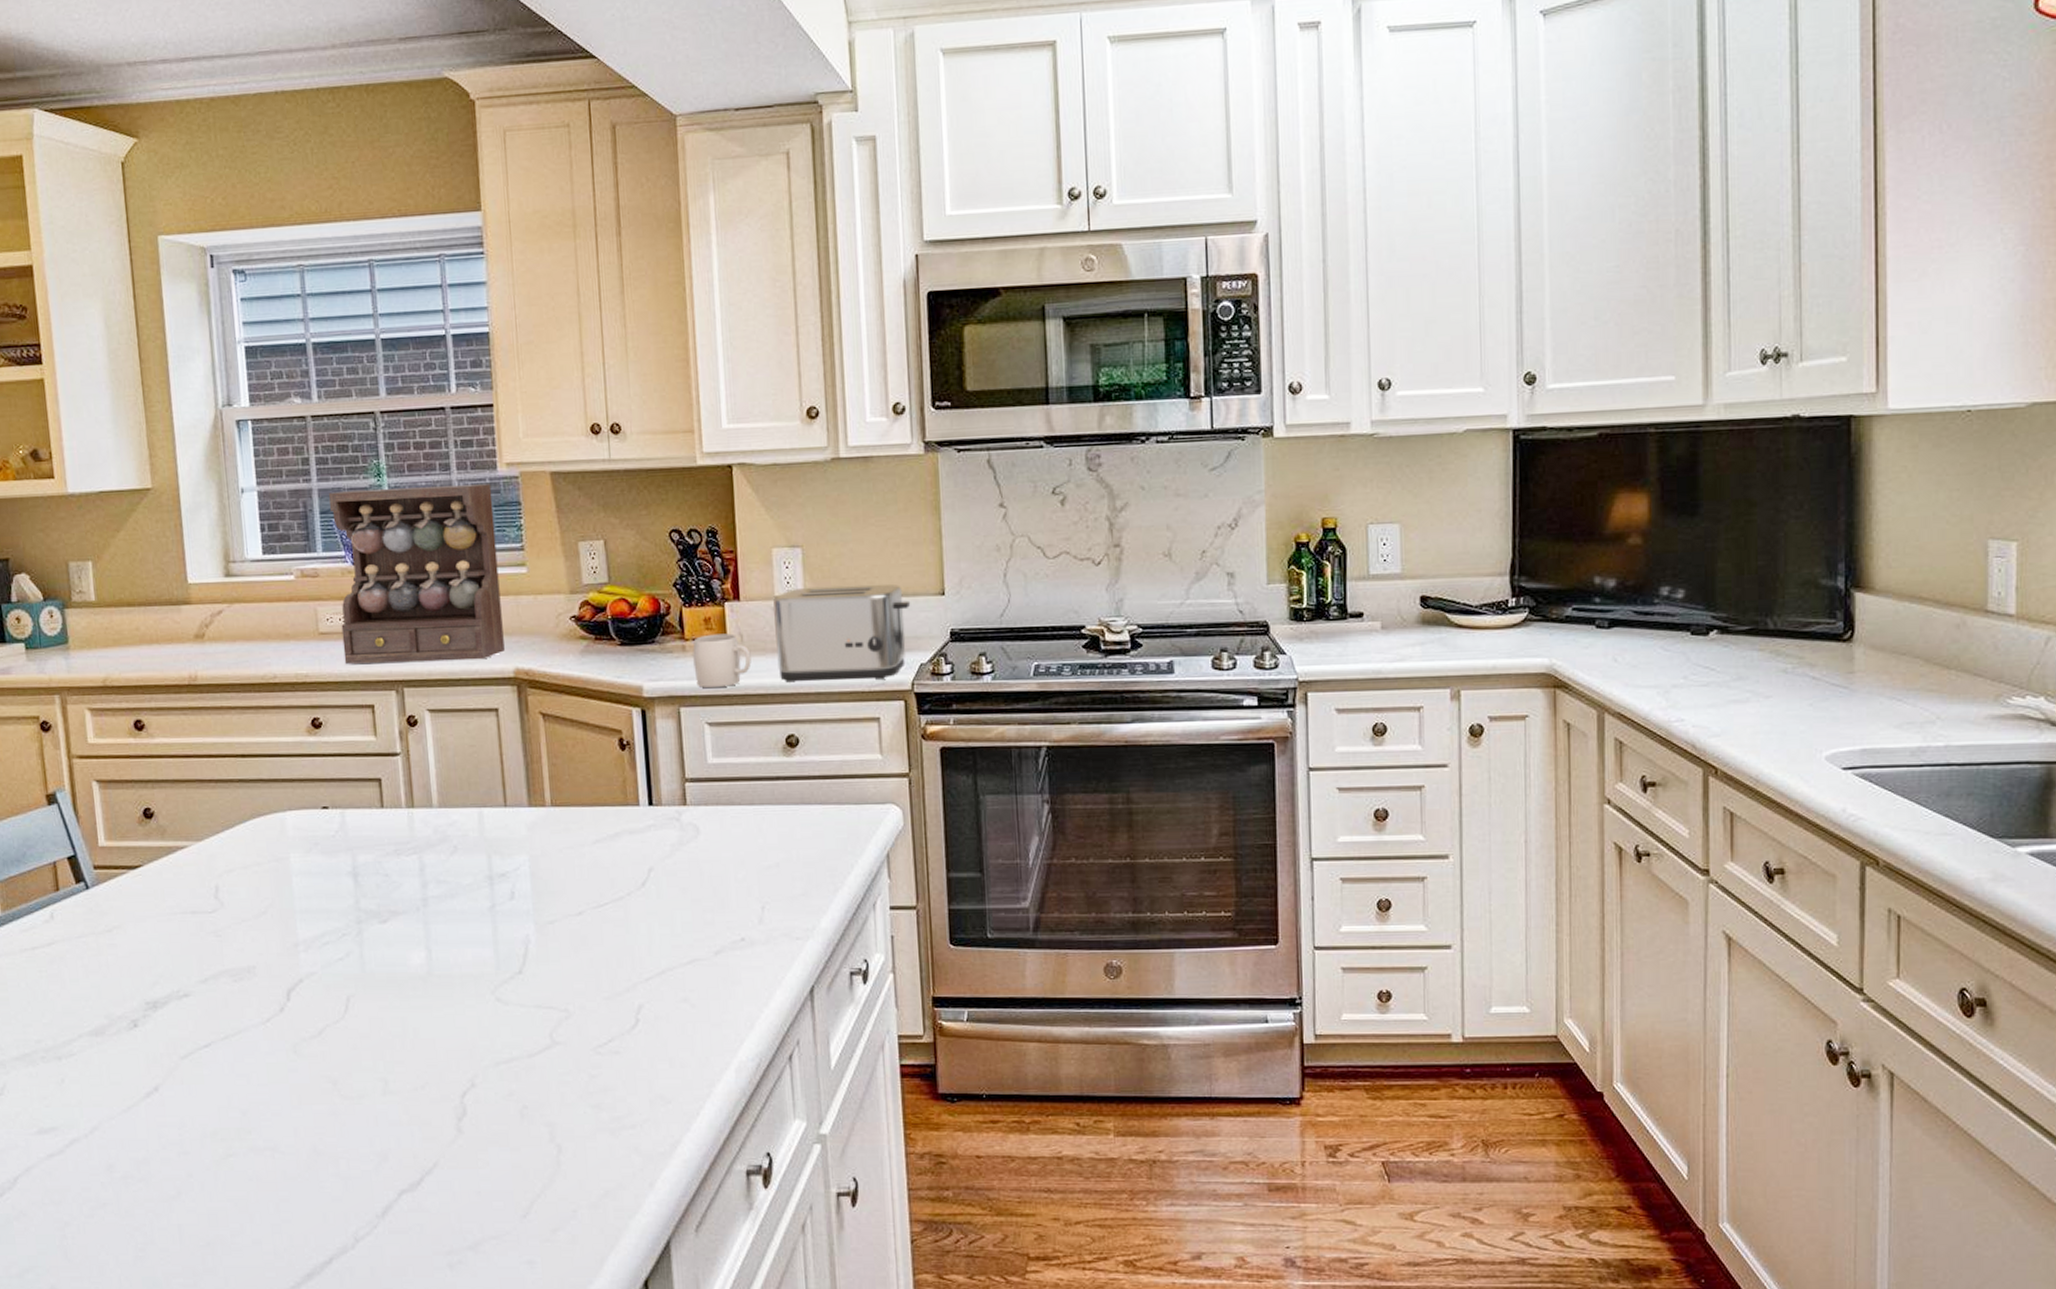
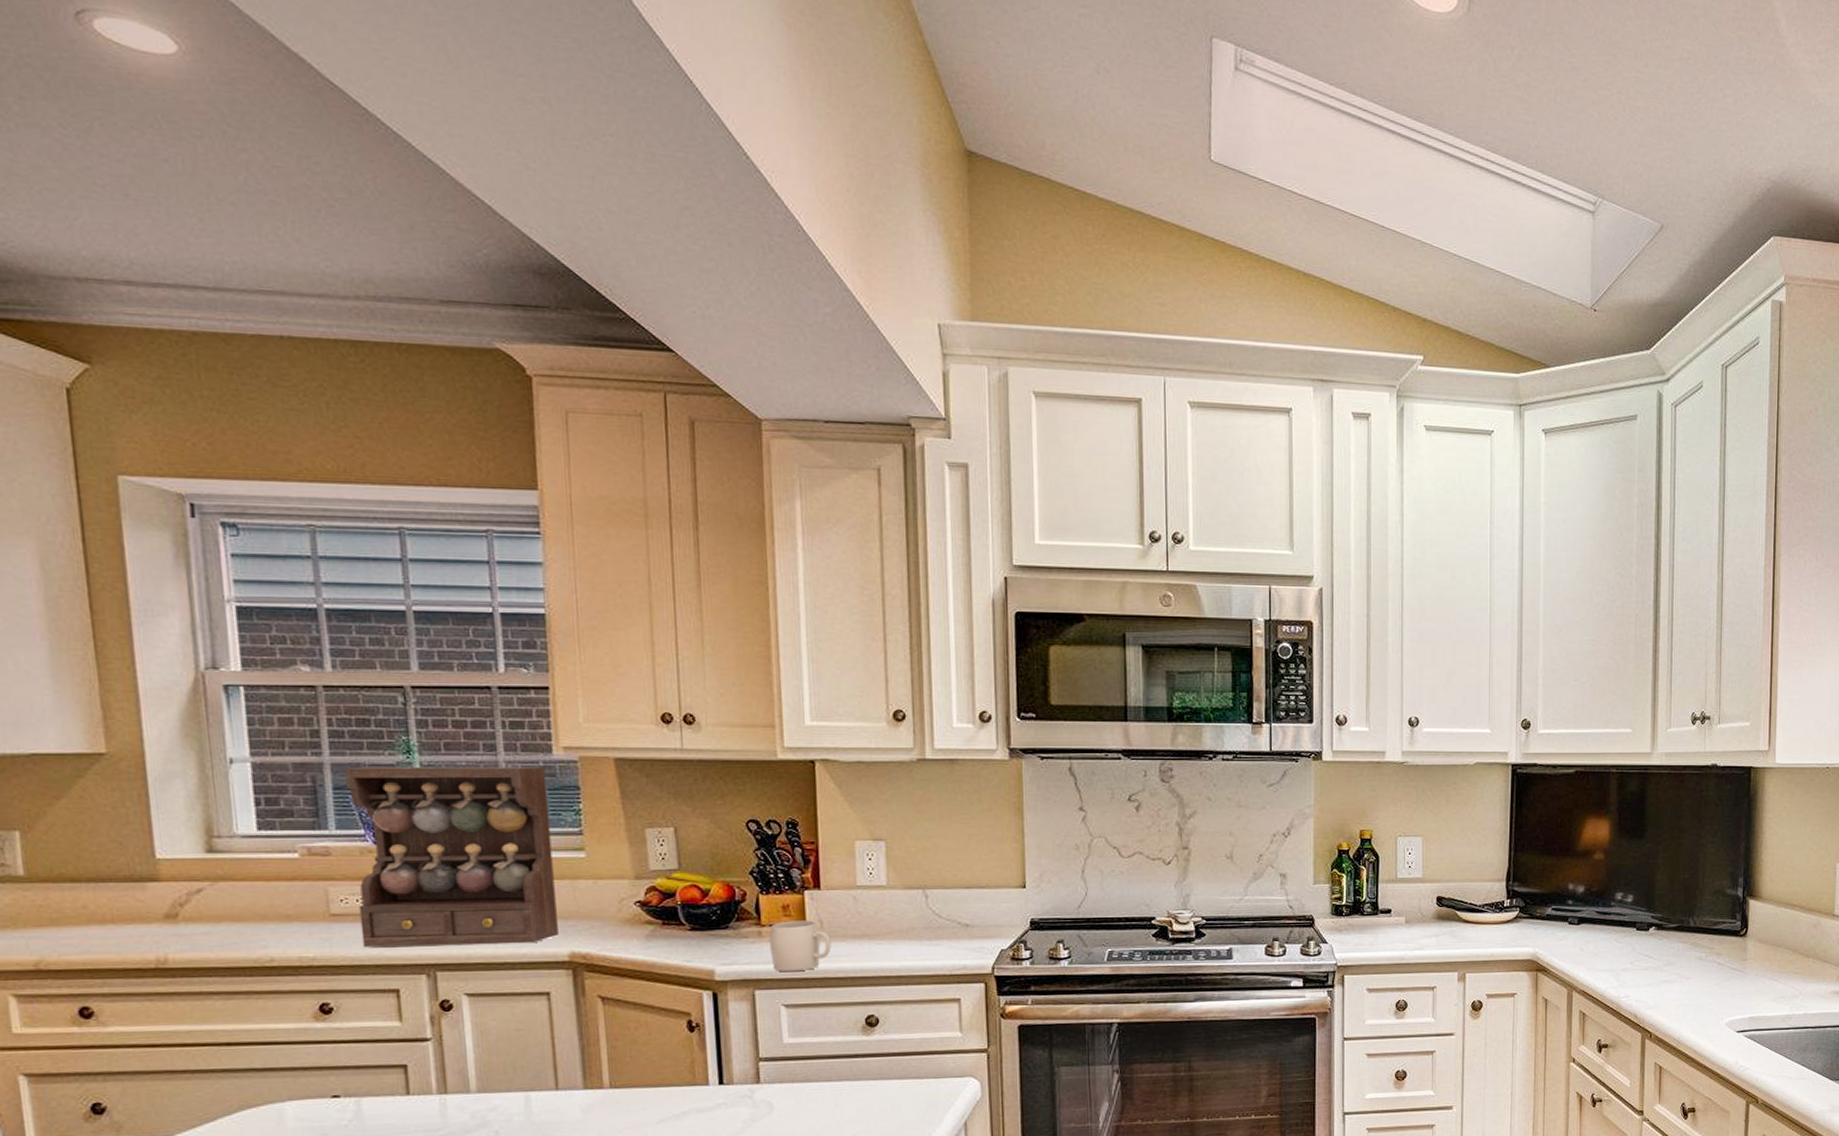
toaster: present [773,584,911,683] -> none [855,876,993,967]

